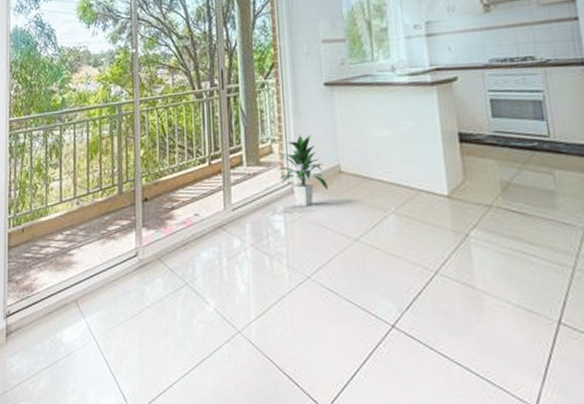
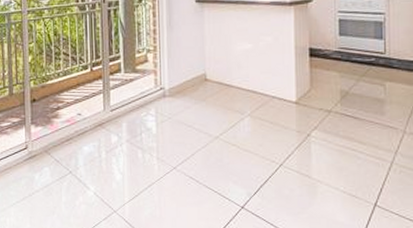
indoor plant: present [277,134,329,207] -> none [151,46,196,109]

